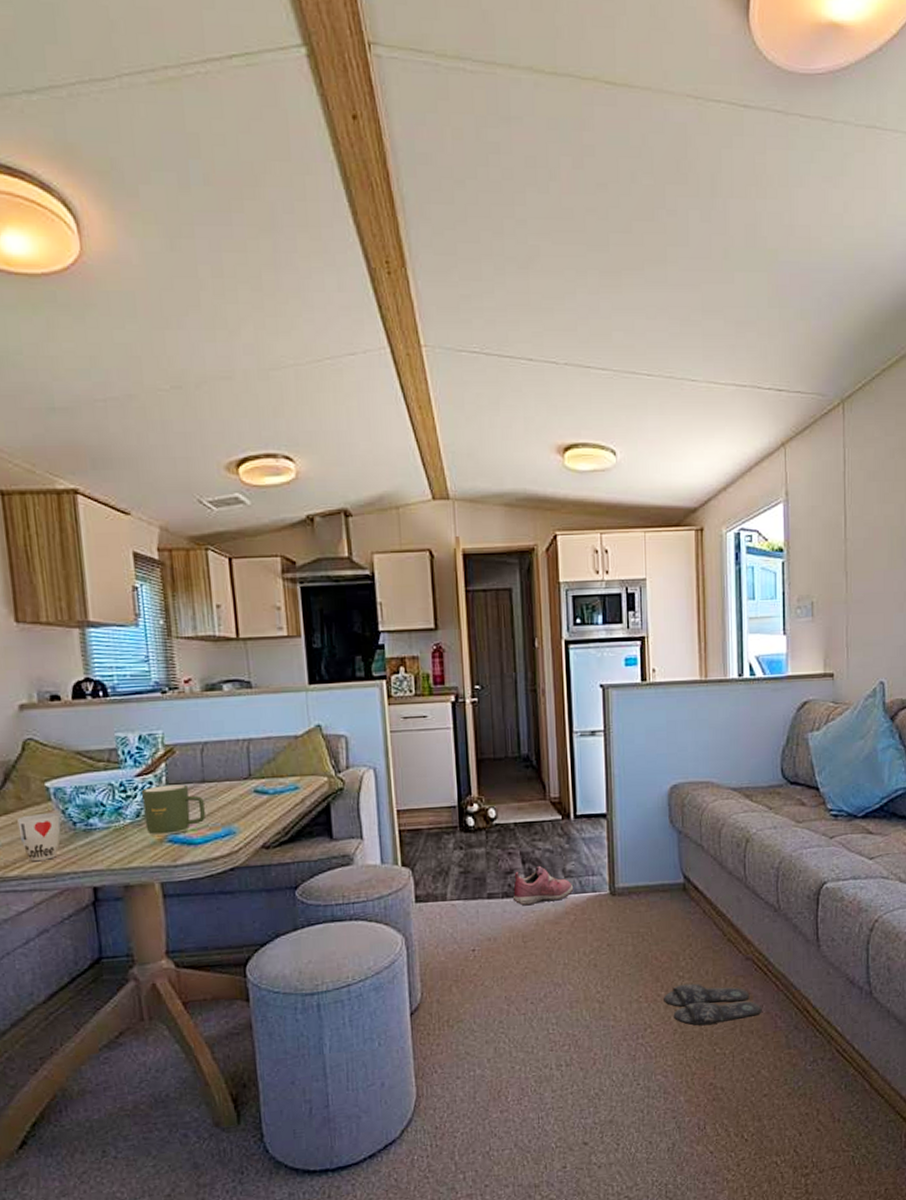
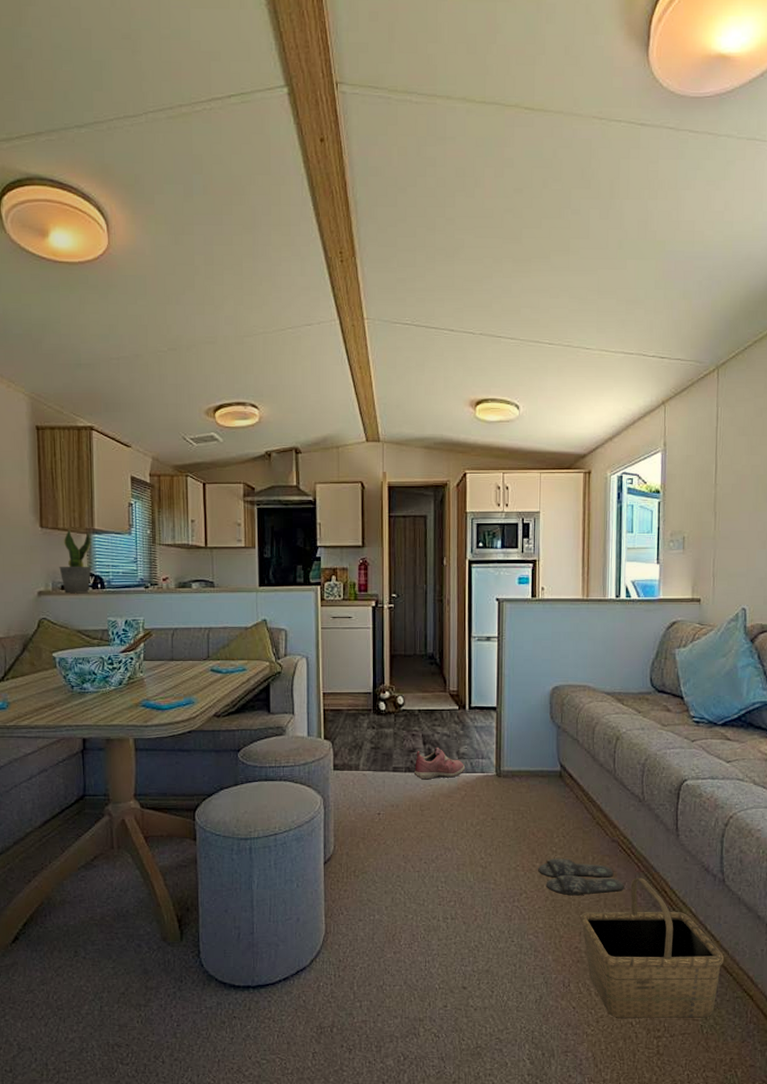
cup: present [17,812,61,861] -> none [30,677,63,714]
potted plant: none [45,623,89,706] -> present [59,529,92,594]
mug: present [141,784,205,836] -> none [124,661,172,701]
basket: none [714,997,875,1159] -> present [580,878,725,1018]

